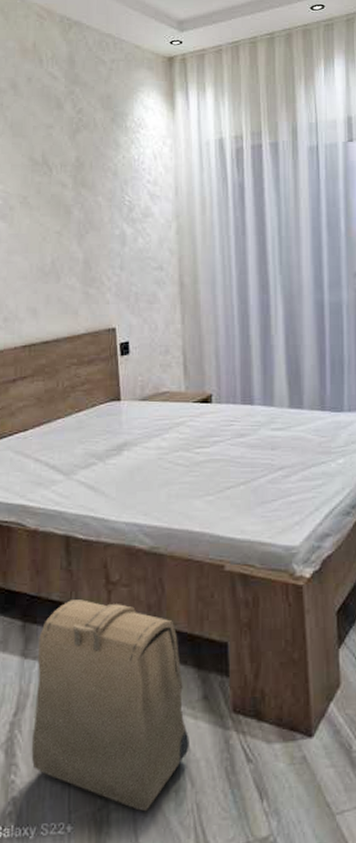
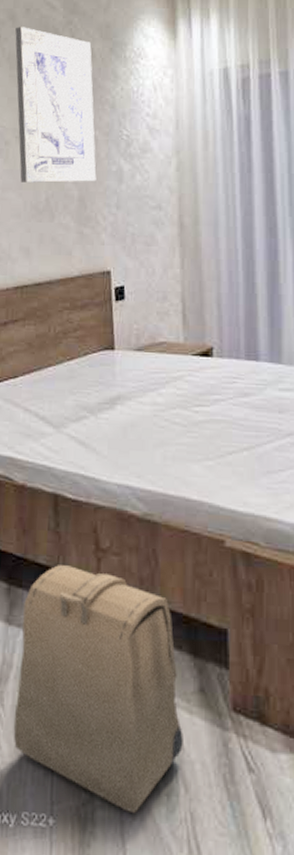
wall art: none [17,95,101,246] -> present [15,27,97,183]

